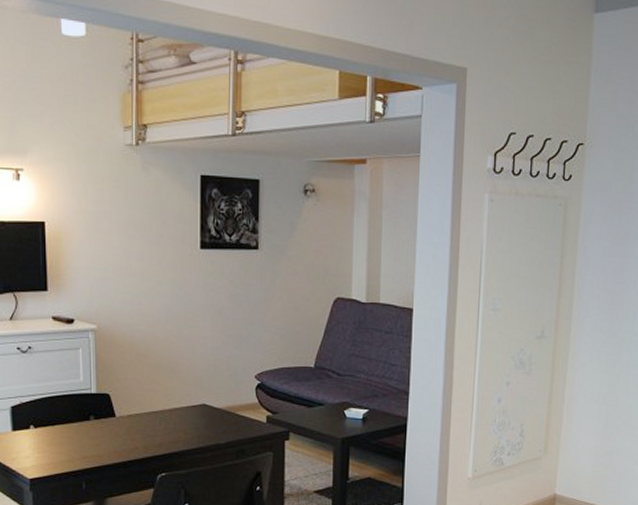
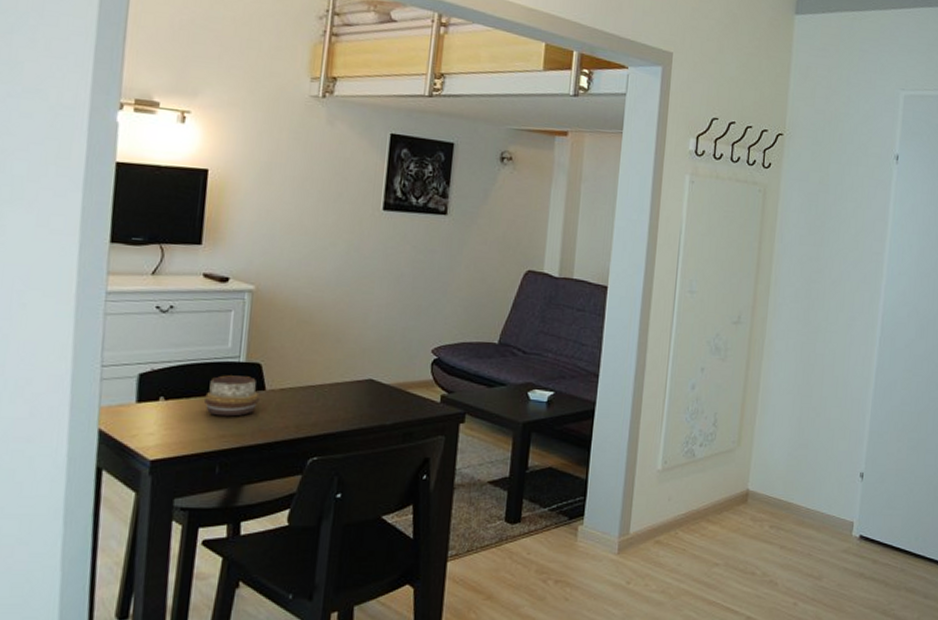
decorative bowl: none [67,405,111,441] -> present [205,375,260,417]

